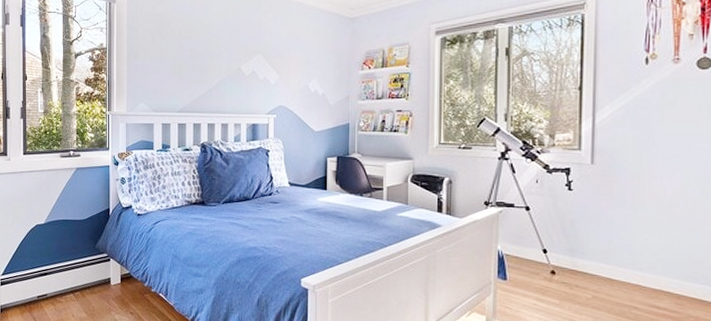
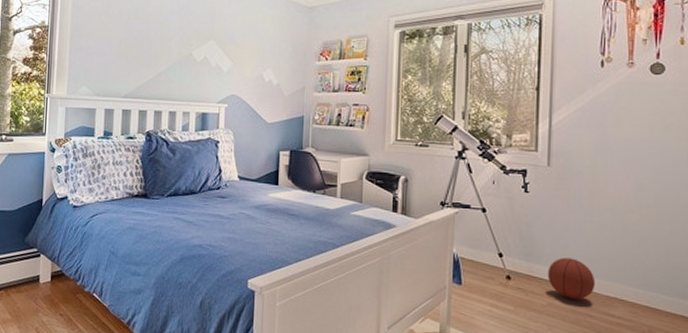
basketball: none [592,252,641,292] -> present [547,257,596,300]

